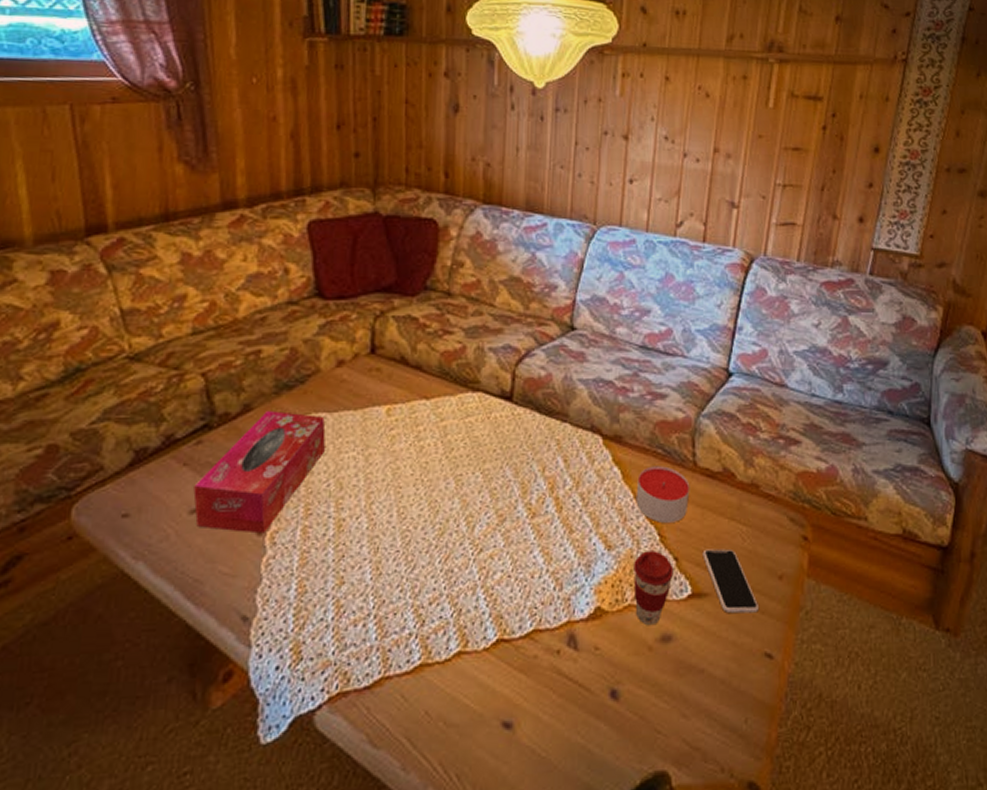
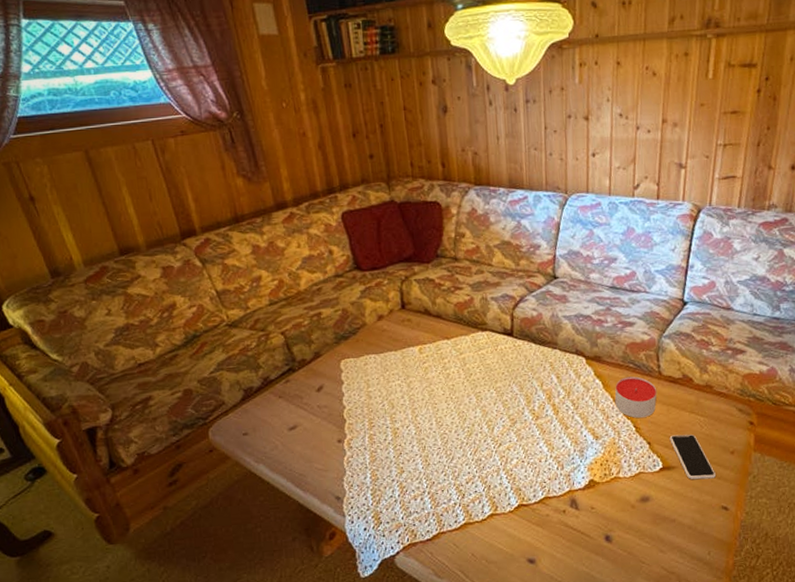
tissue box: present [193,411,326,534] -> none [289,355,379,442]
coffee cup: present [633,551,674,626] -> none [616,438,648,491]

